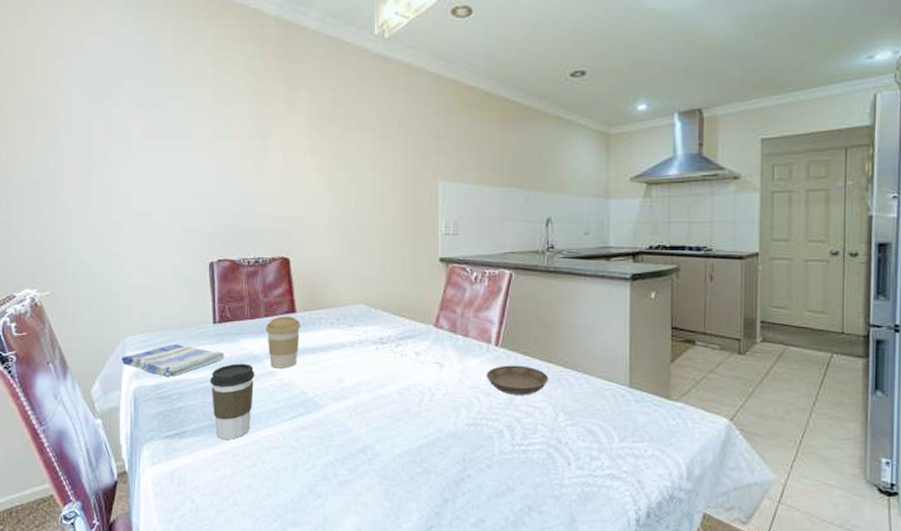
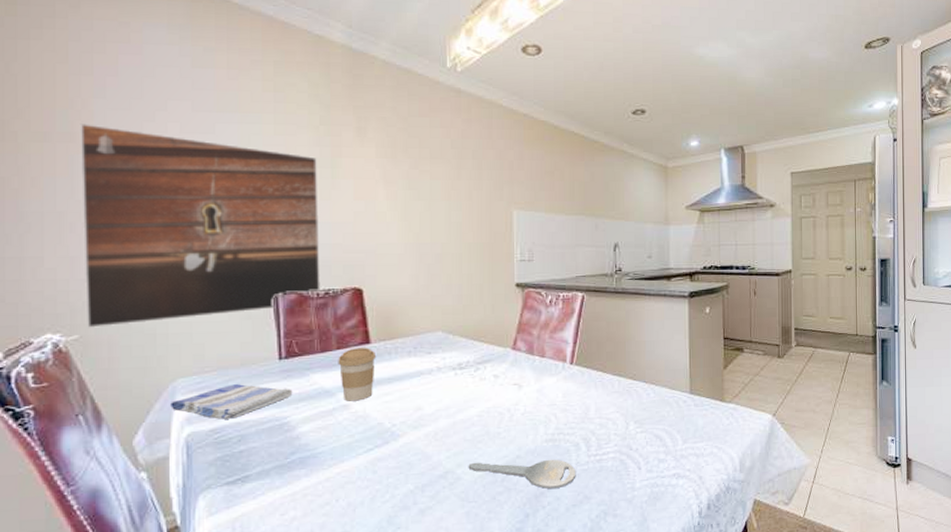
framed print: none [53,101,252,286] -> present [80,124,320,328]
coffee cup: present [209,363,255,440] -> none [276,399,327,481]
key: none [387,439,499,476] -> present [468,459,576,490]
saucer: present [487,365,549,395] -> none [563,381,620,409]

